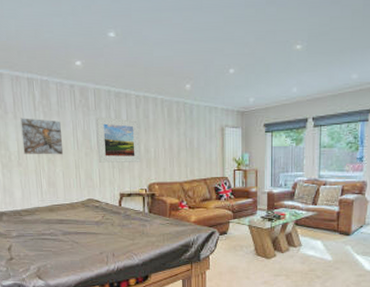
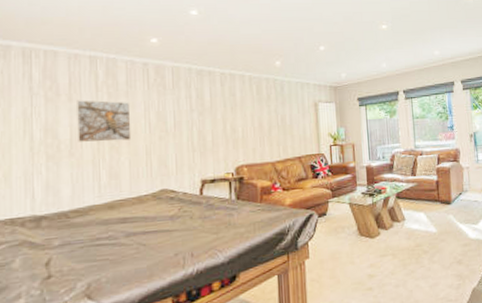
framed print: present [95,116,140,163] -> none [173,95,226,147]

